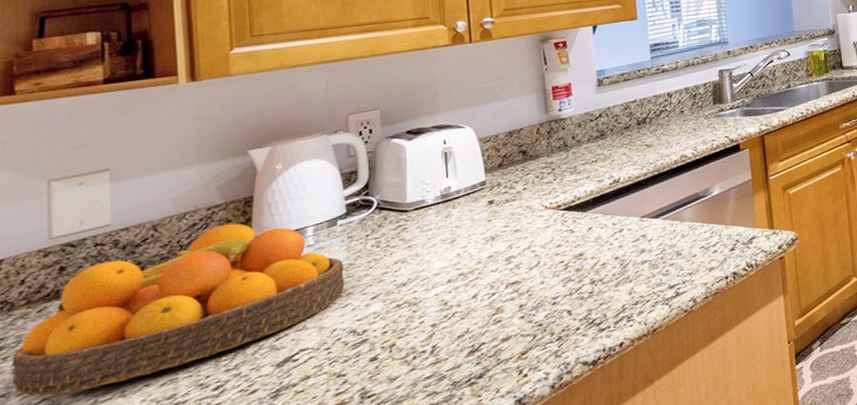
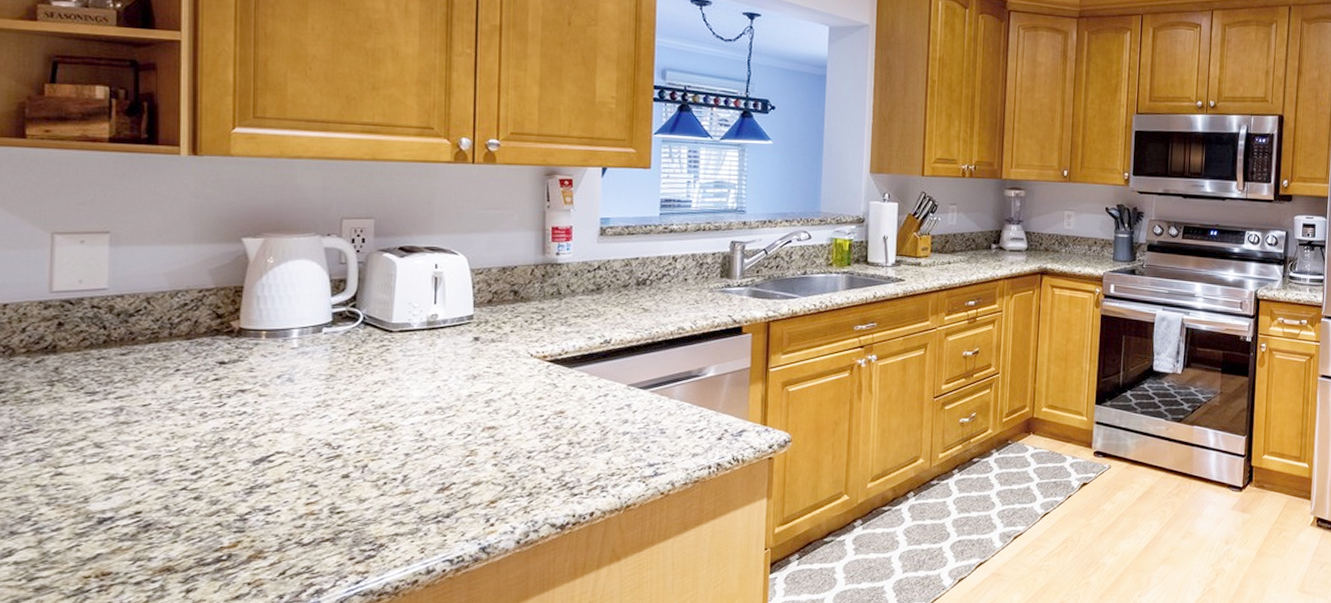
fruit bowl: present [12,223,345,396] -> none [11,310,325,448]

